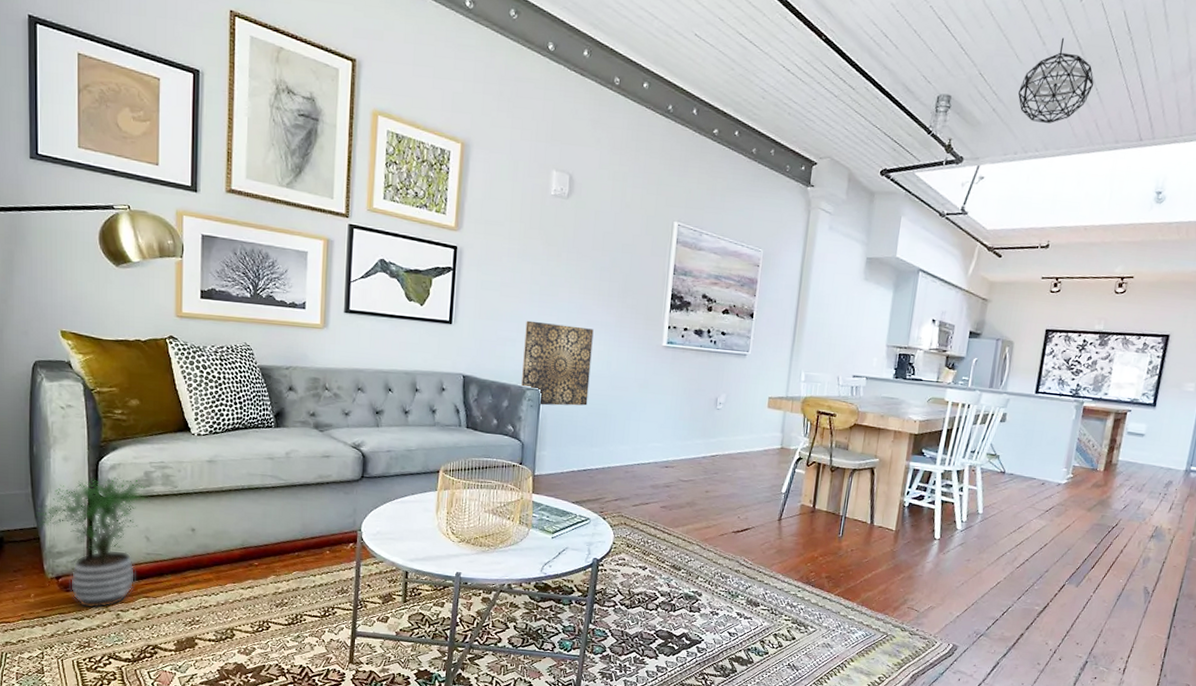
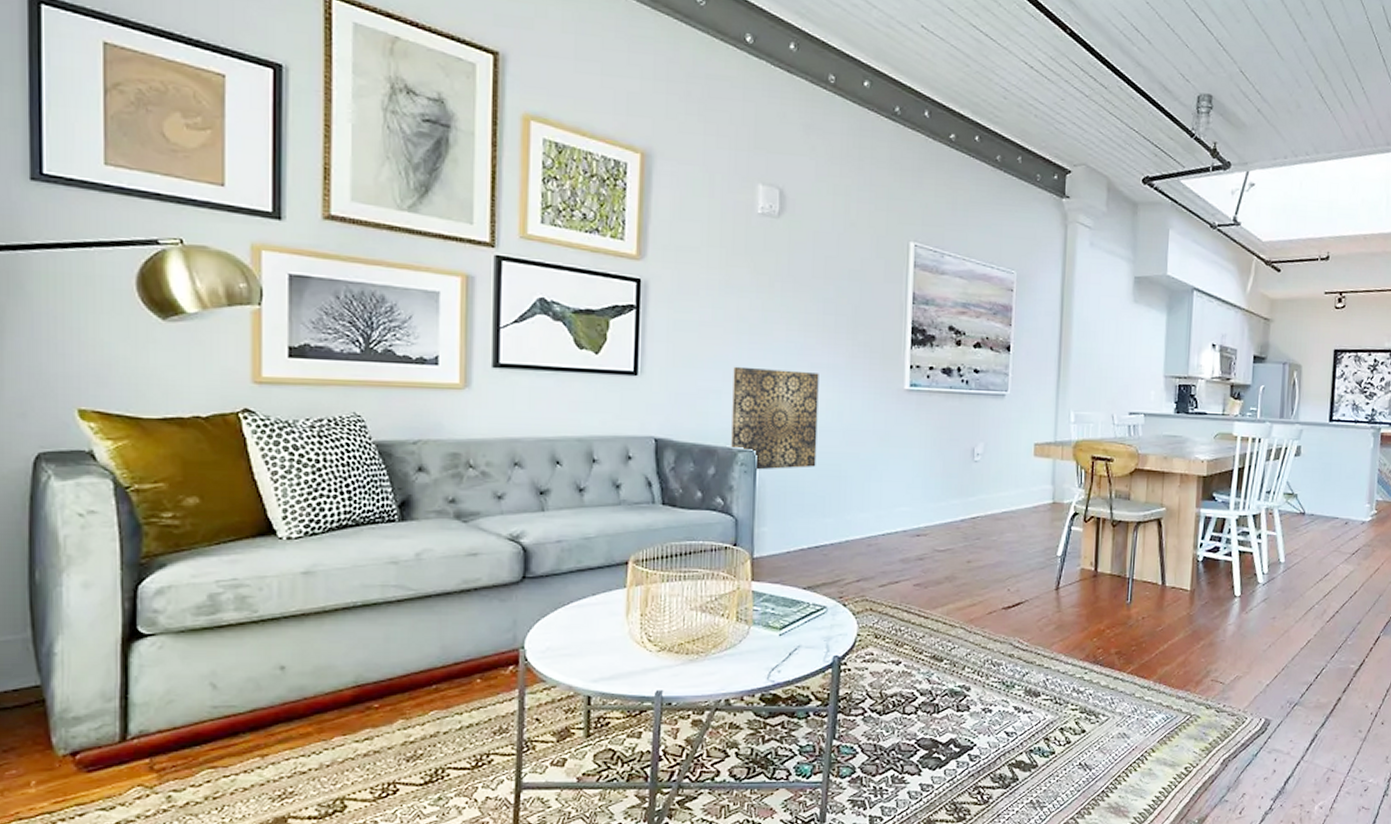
potted plant: present [36,476,150,609] -> none [38,604,217,794]
pendant light: present [1017,37,1094,124] -> none [1282,33,1360,126]

